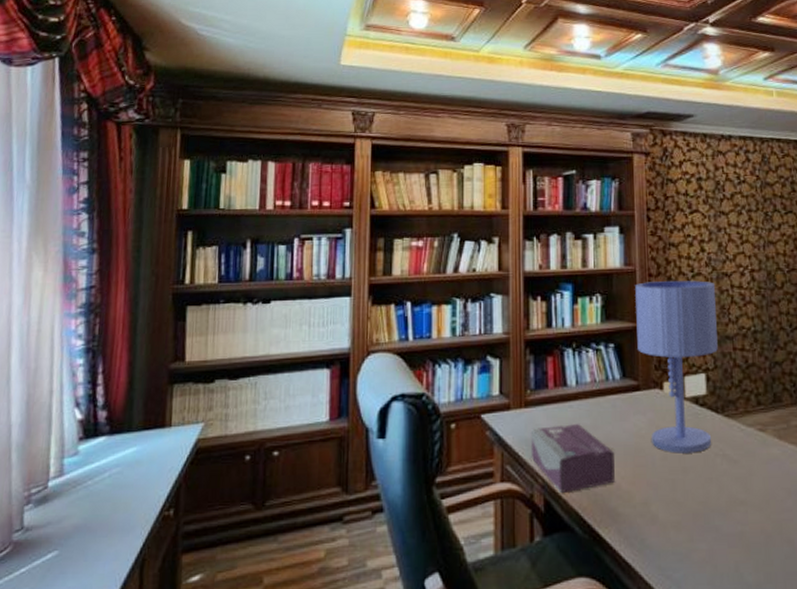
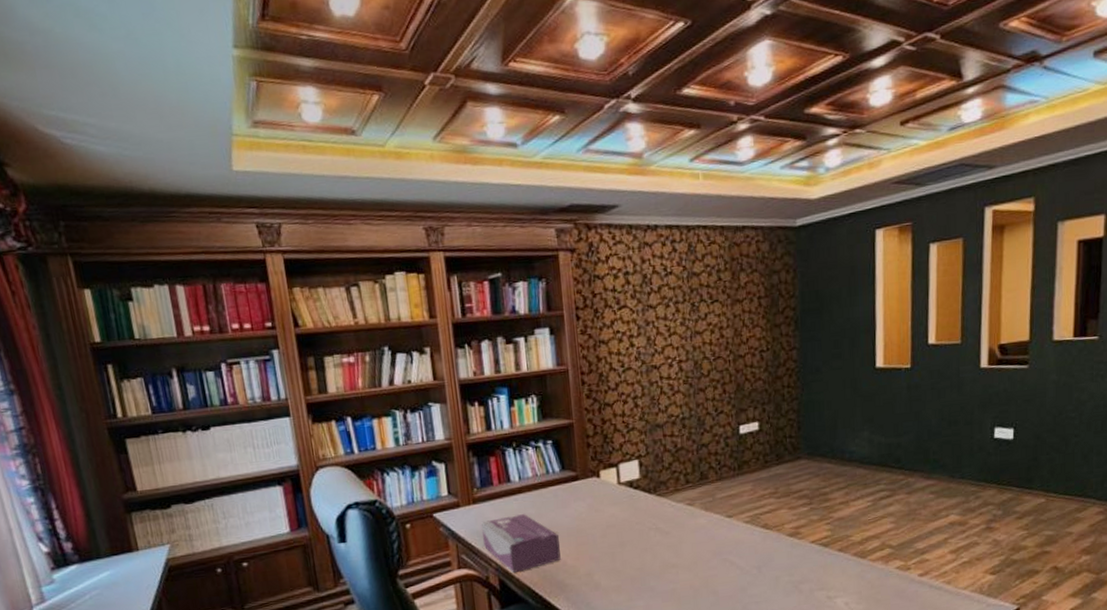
table lamp: present [635,280,718,454] -> none [568,375,649,531]

